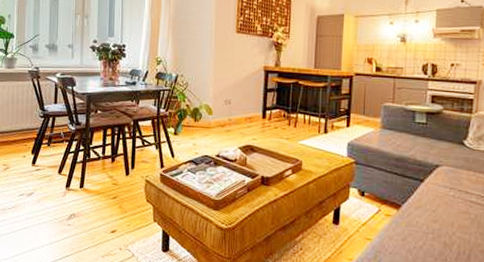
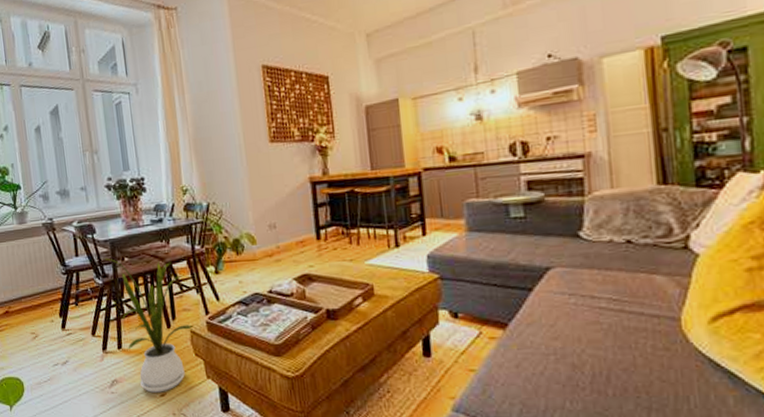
house plant: none [77,108,148,229] -> present [101,258,193,393]

